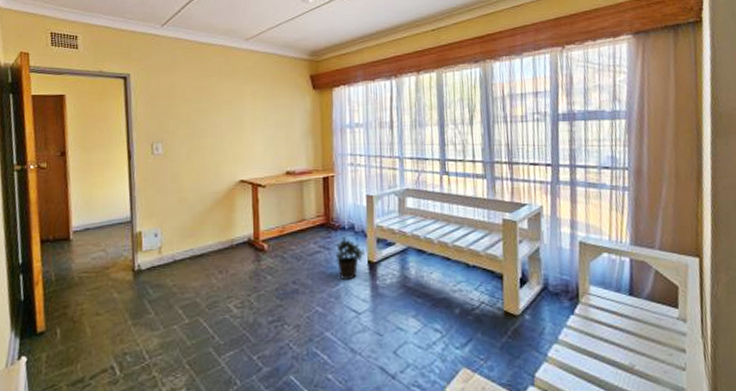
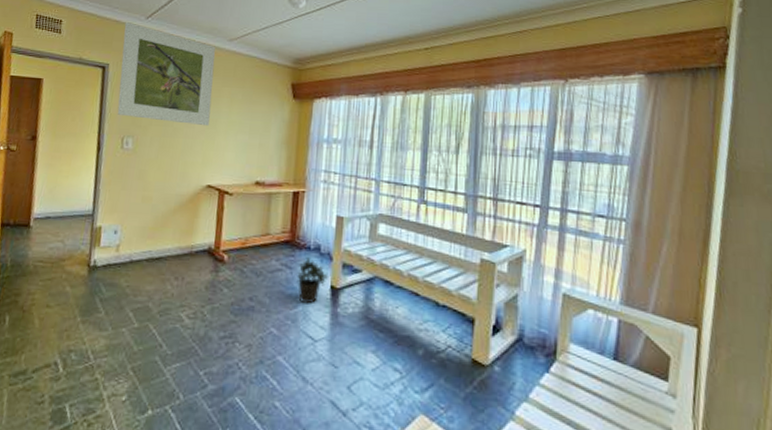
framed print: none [140,31,235,125] -> present [117,21,216,127]

